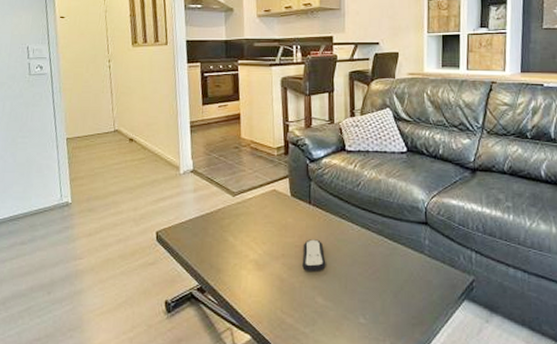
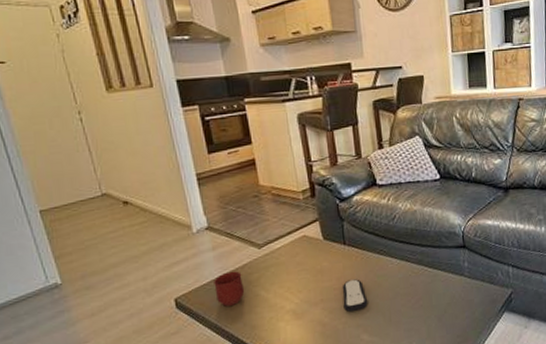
mug: none [190,214,216,246] -> present [214,271,245,307]

